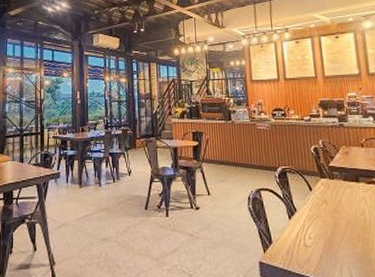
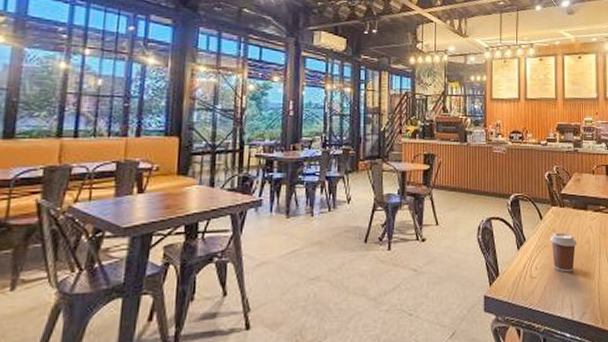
coffee cup: none [321,203,352,243] -> present [549,232,578,273]

